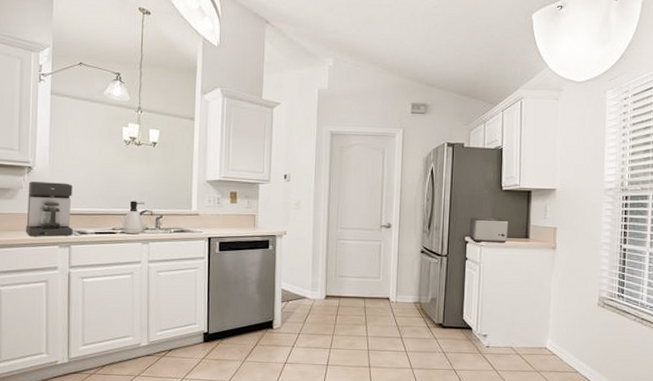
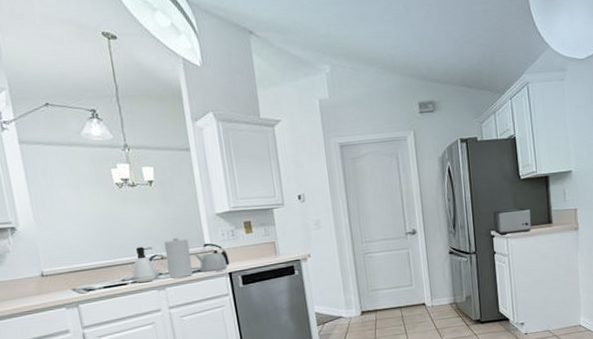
coffee maker: present [26,181,73,238] -> none [15,239,79,304]
paper towel holder: none [154,197,177,236] -> present [163,237,192,279]
kettle: none [180,206,211,236] -> present [194,243,230,273]

